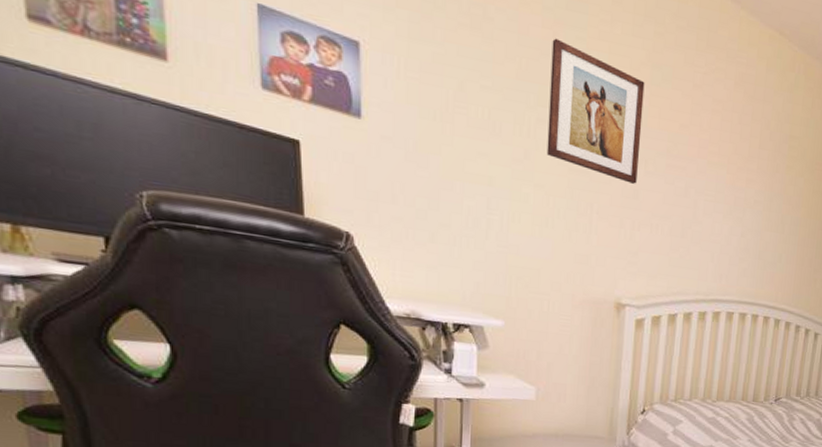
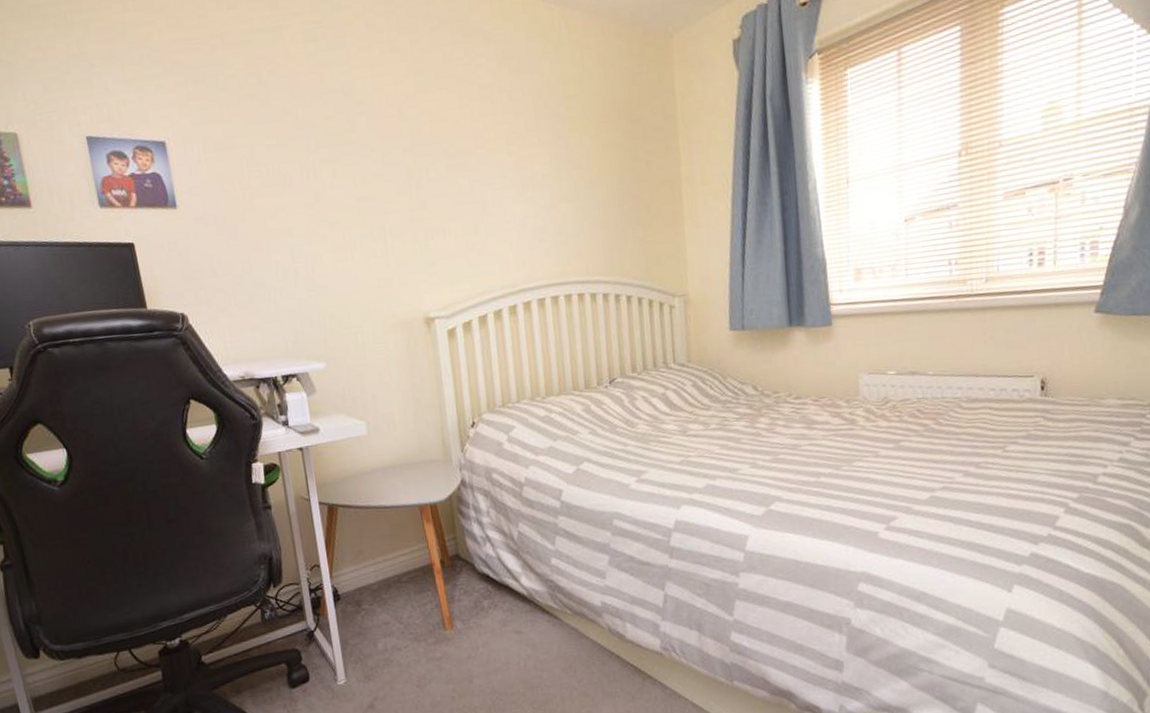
wall art: present [546,38,645,184] -> none [320,79,422,196]

